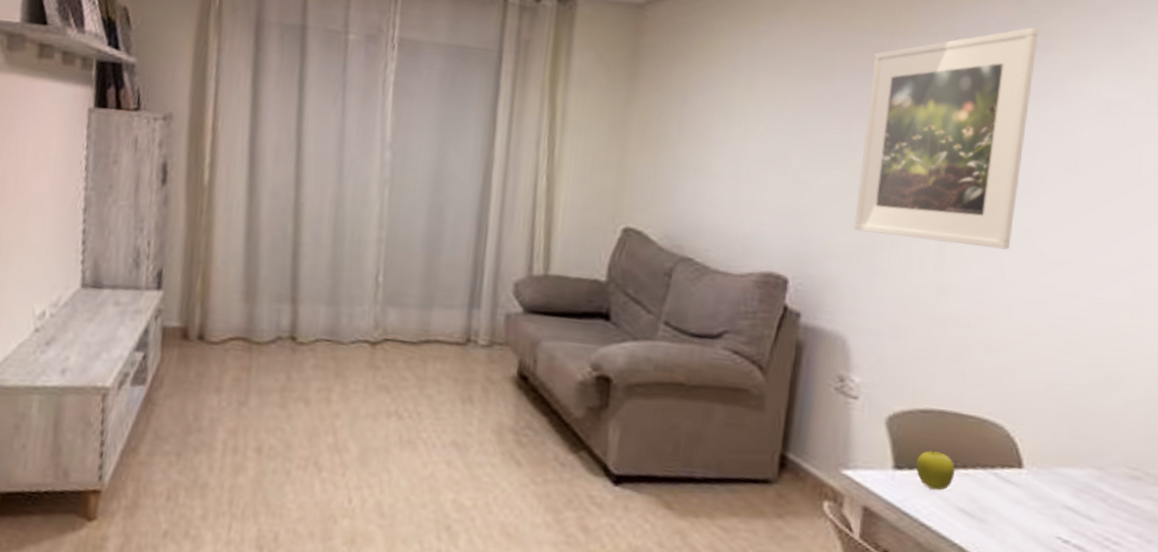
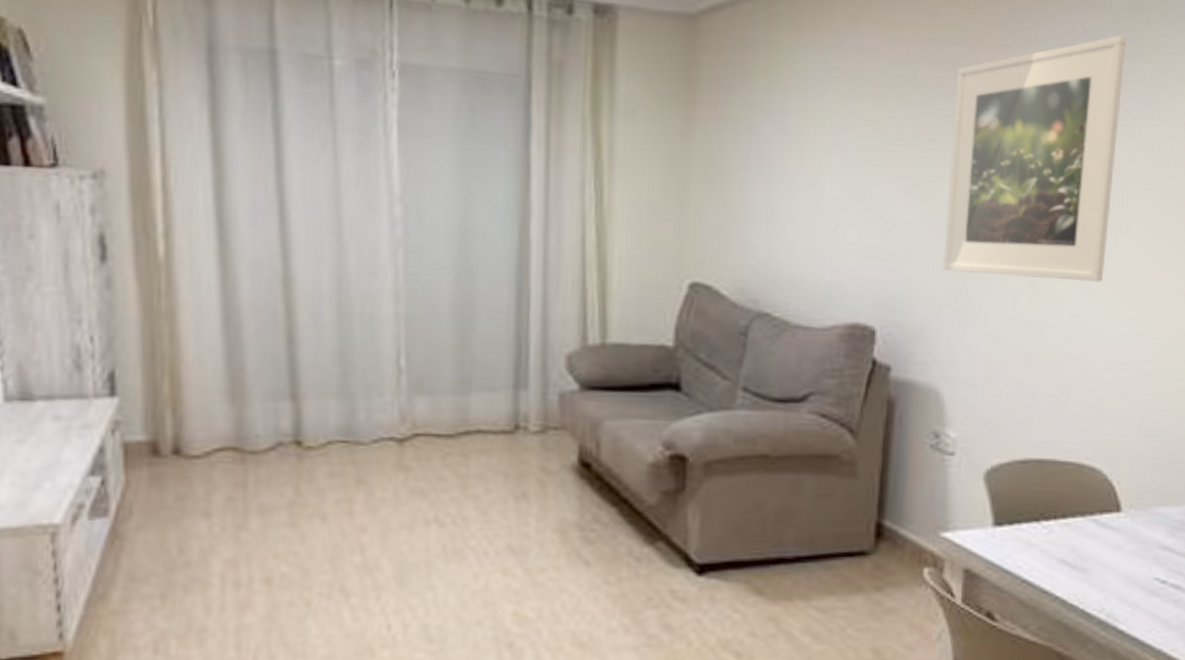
fruit: present [915,451,955,491] -> none [1015,503,1055,544]

